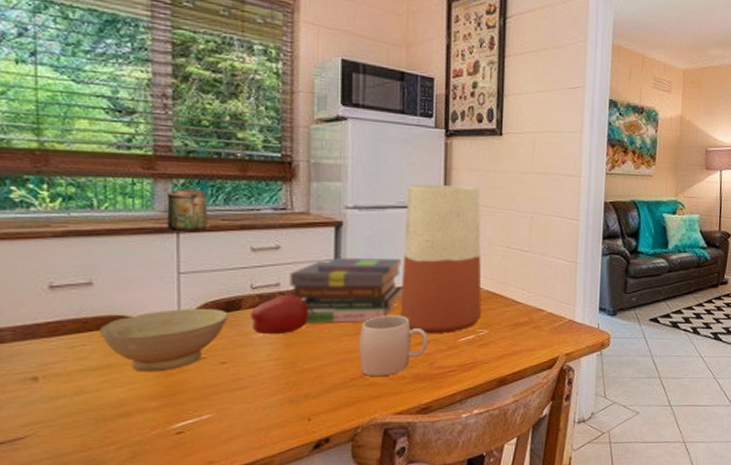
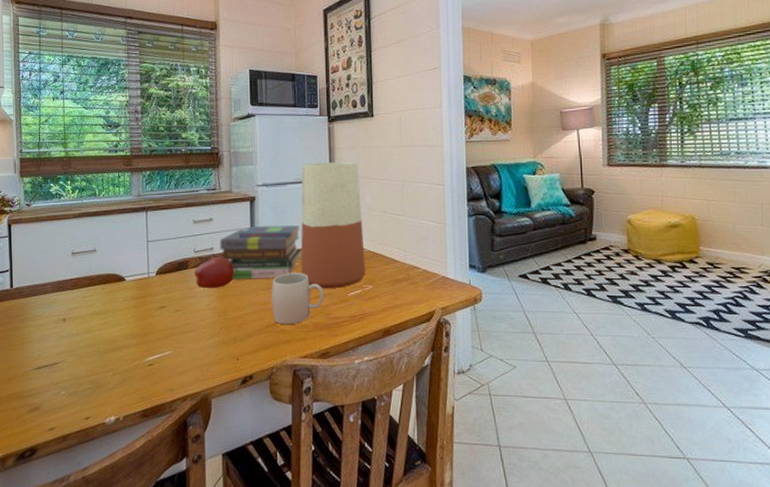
bowl: present [100,309,228,372] -> none [101,269,180,317]
canister: present [166,188,208,231] -> none [139,178,165,210]

